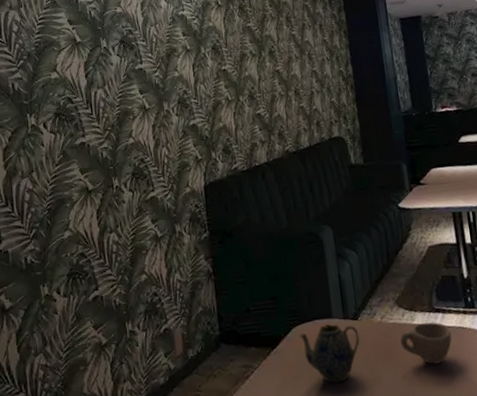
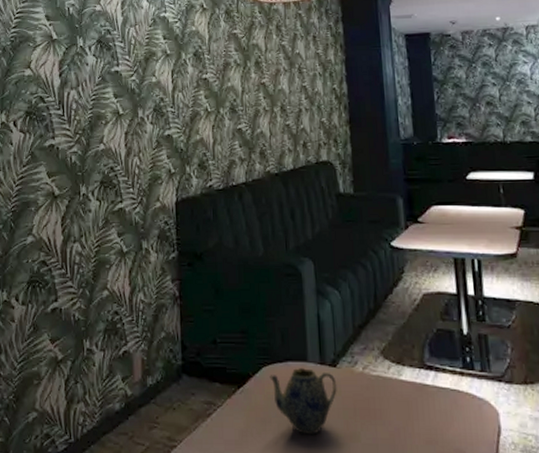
cup: present [400,322,452,364] -> none [383,380,445,429]

